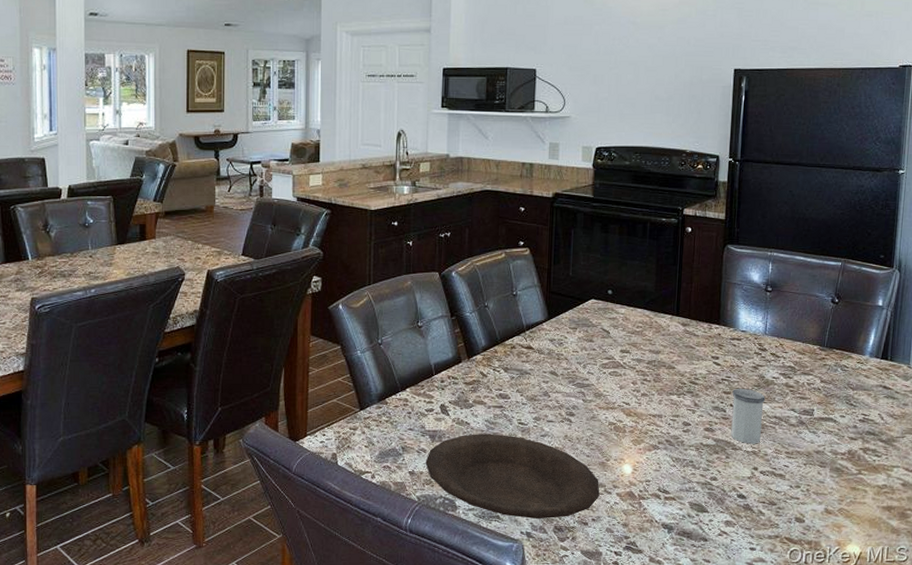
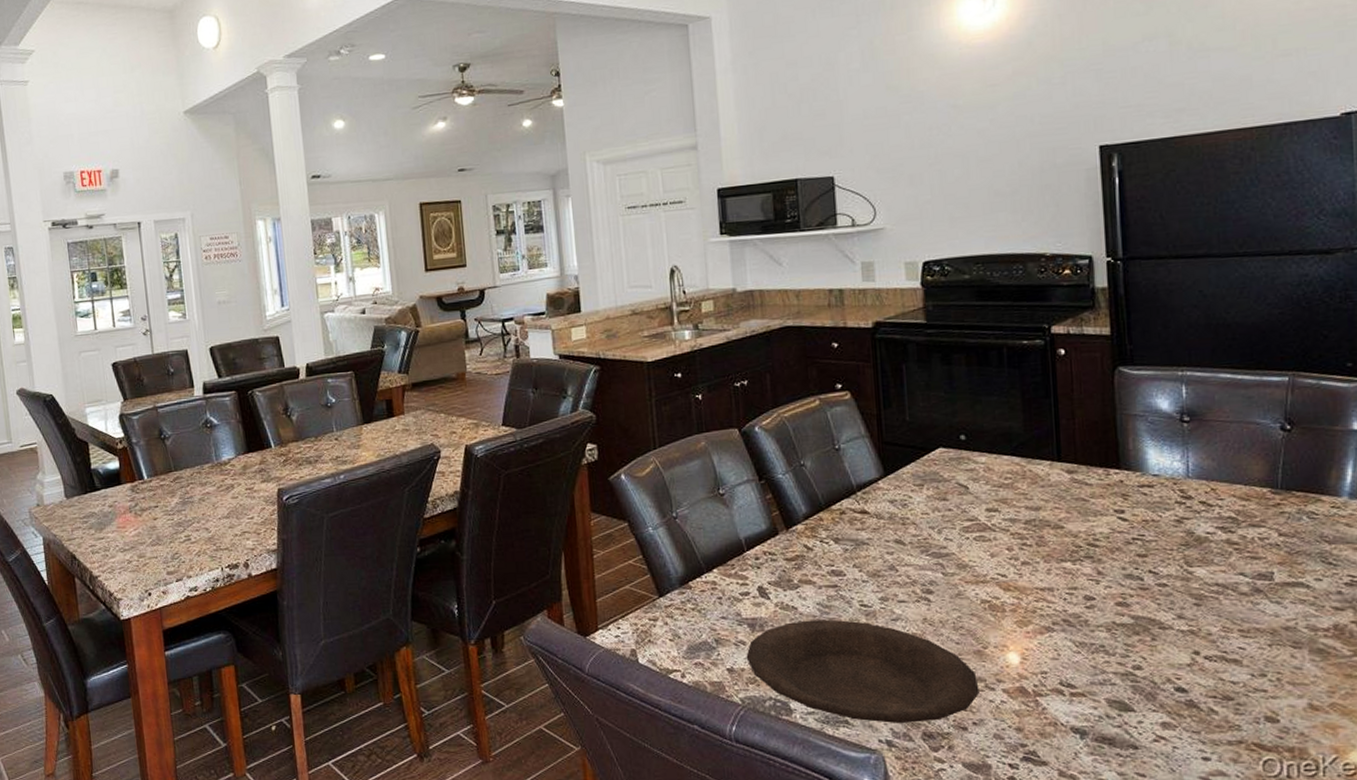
salt shaker: present [731,388,765,444] -> none [1149,548,1199,621]

